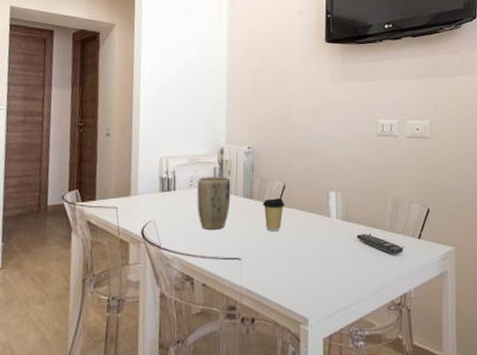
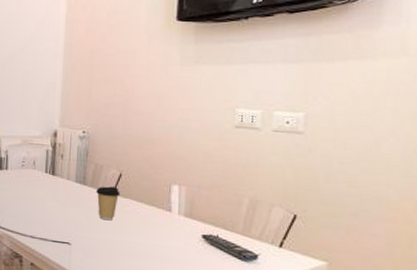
plant pot: present [197,176,231,229] -> none [28,158,64,212]

